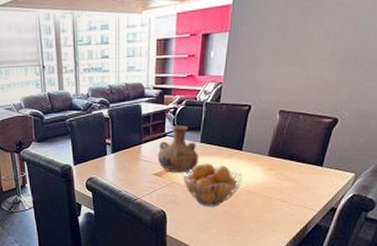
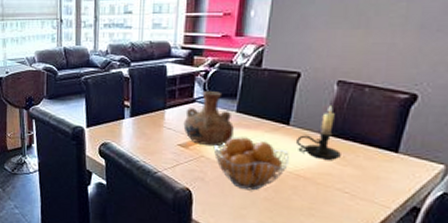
candle holder: none [247,131,281,176] -> present [295,105,341,160]

